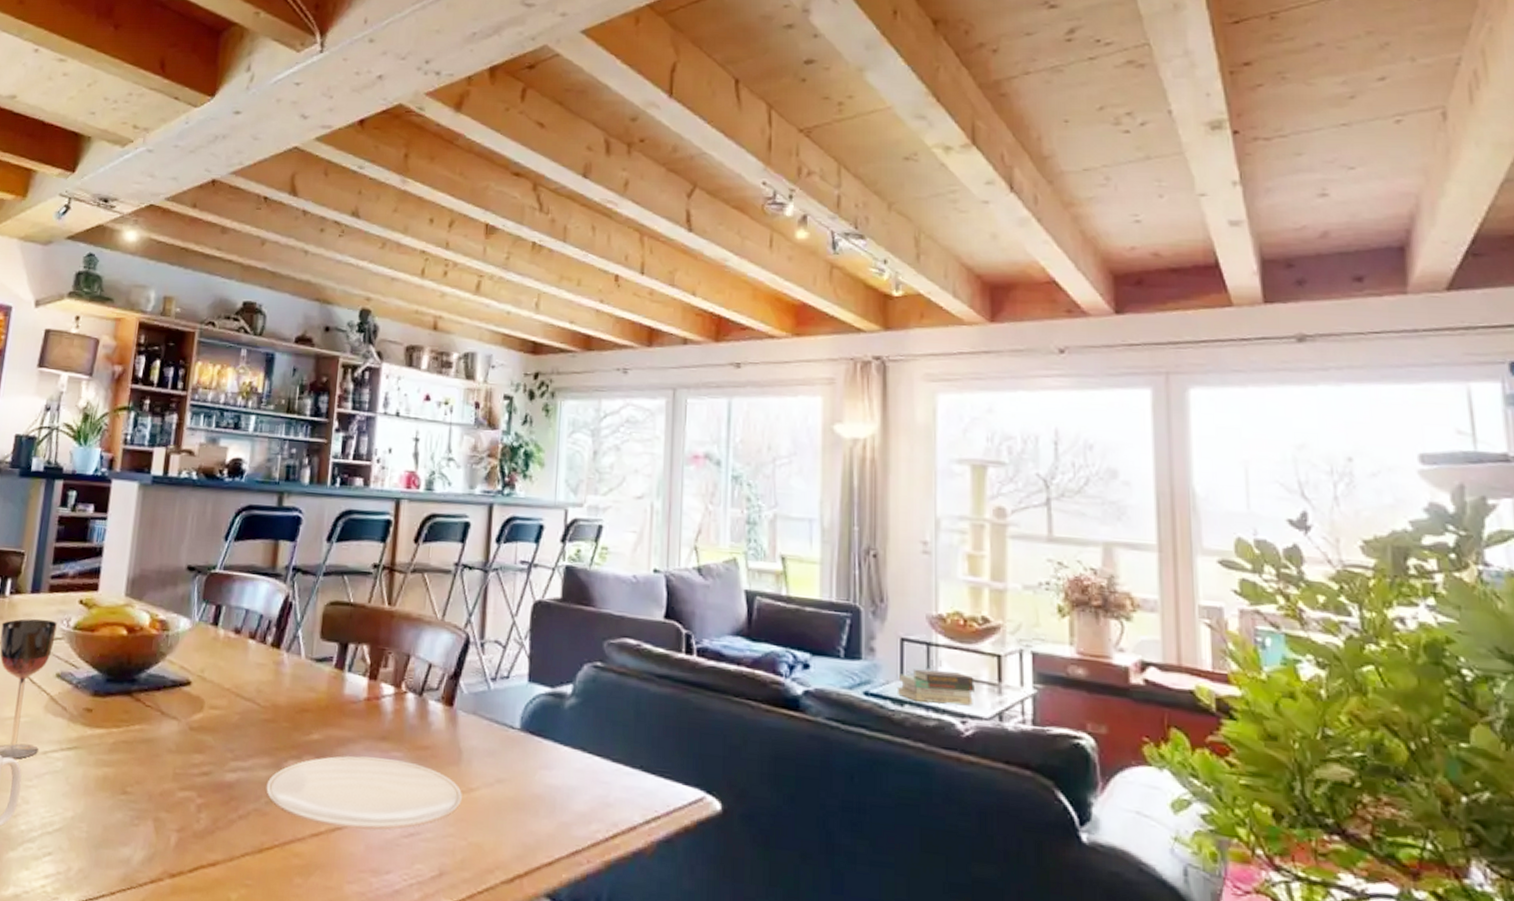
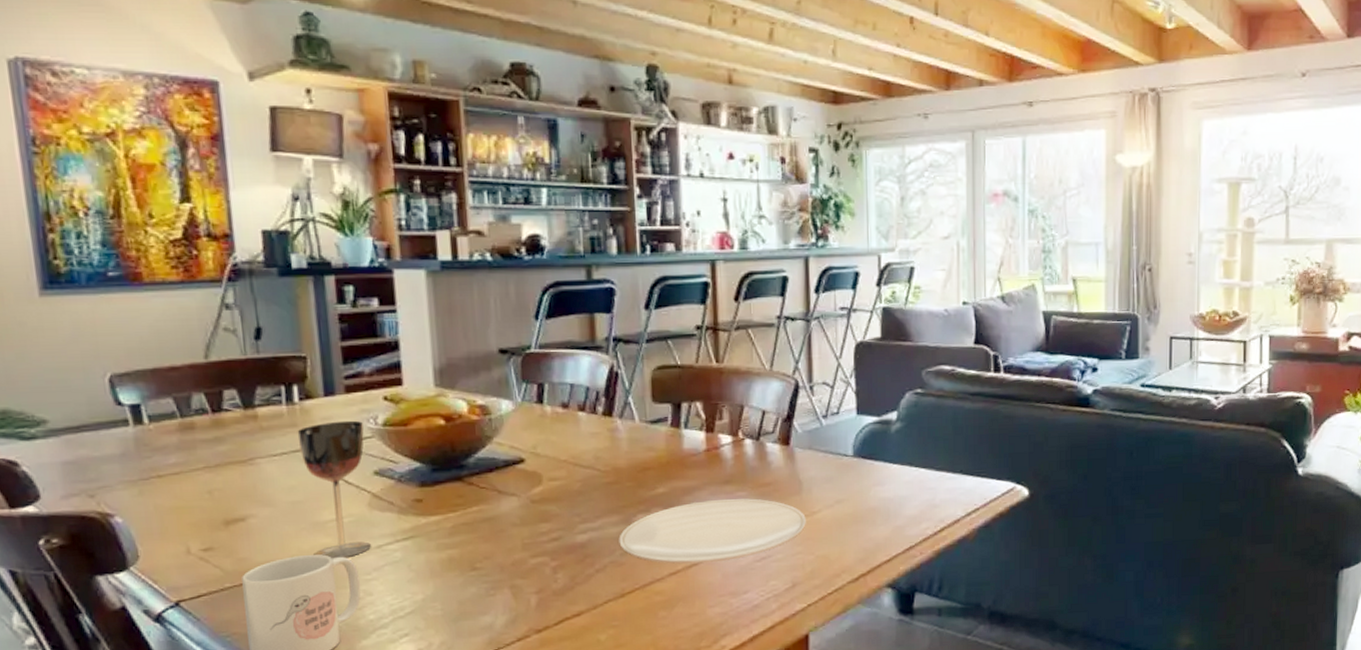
books: present [896,669,974,705] -> none [1166,359,1226,386]

